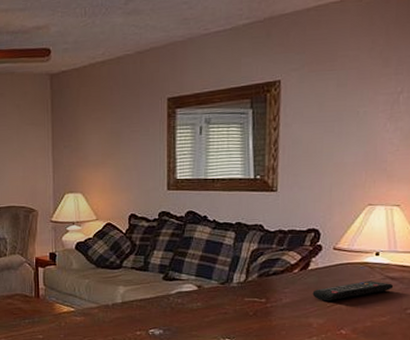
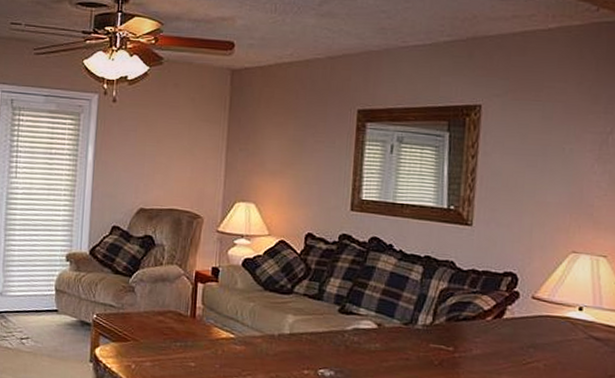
remote control: present [312,281,394,301] -> none [506,338,598,358]

